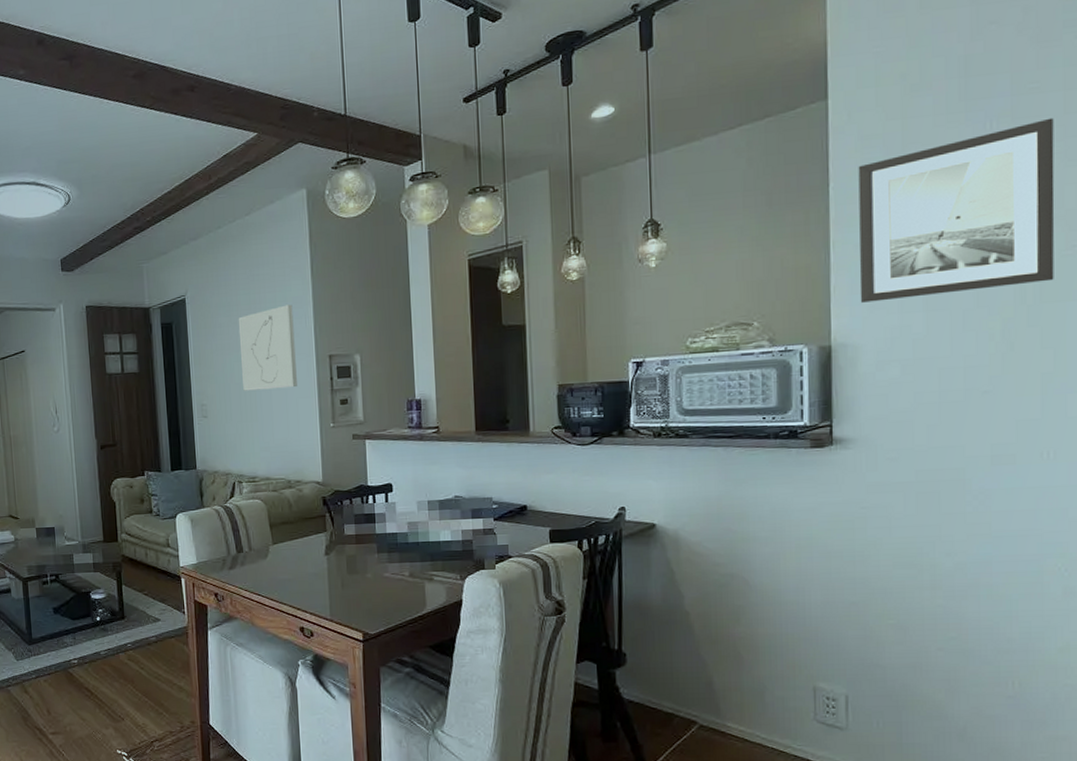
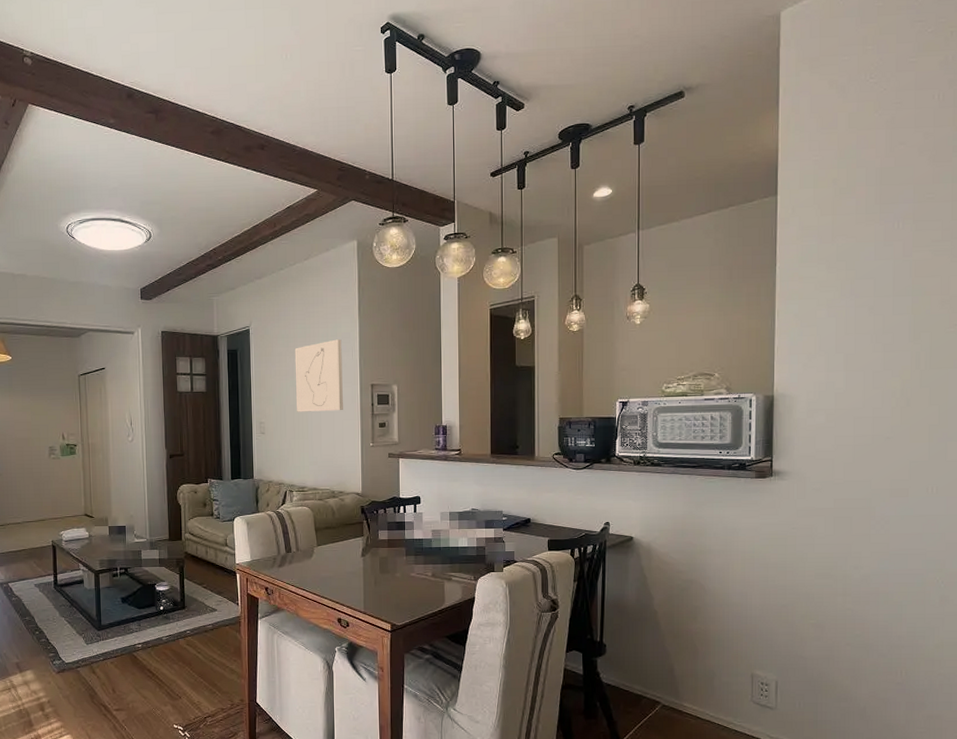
wall art: present [858,117,1055,303] -> none [797,222,944,362]

